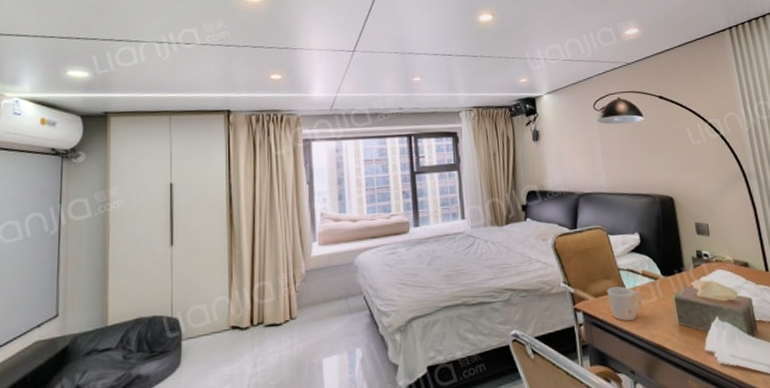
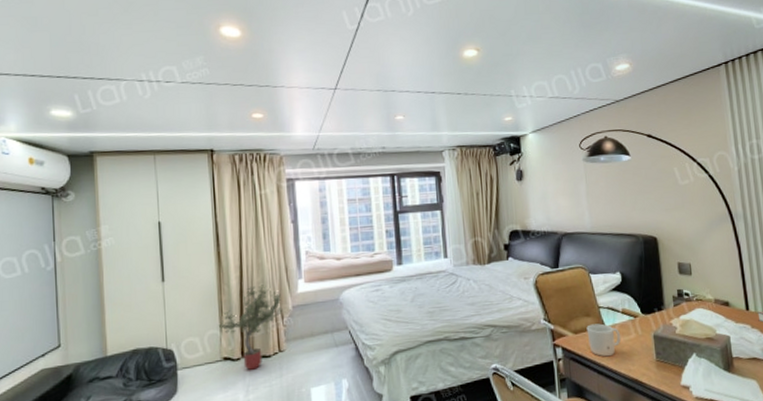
potted tree: none [227,248,296,340] -> present [218,285,283,370]

